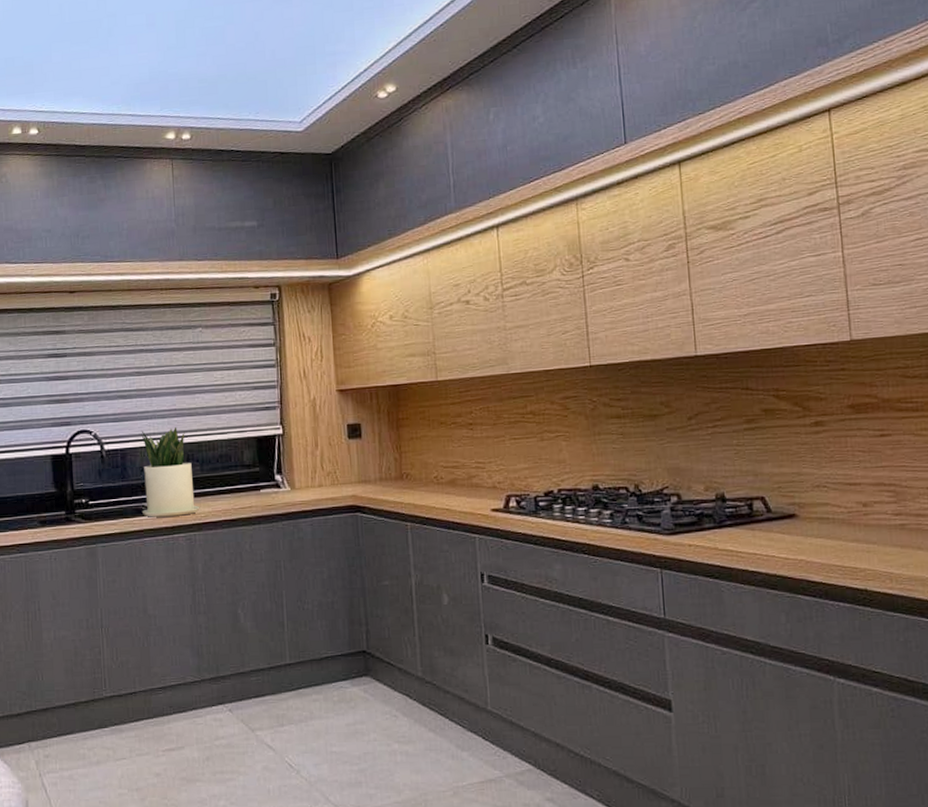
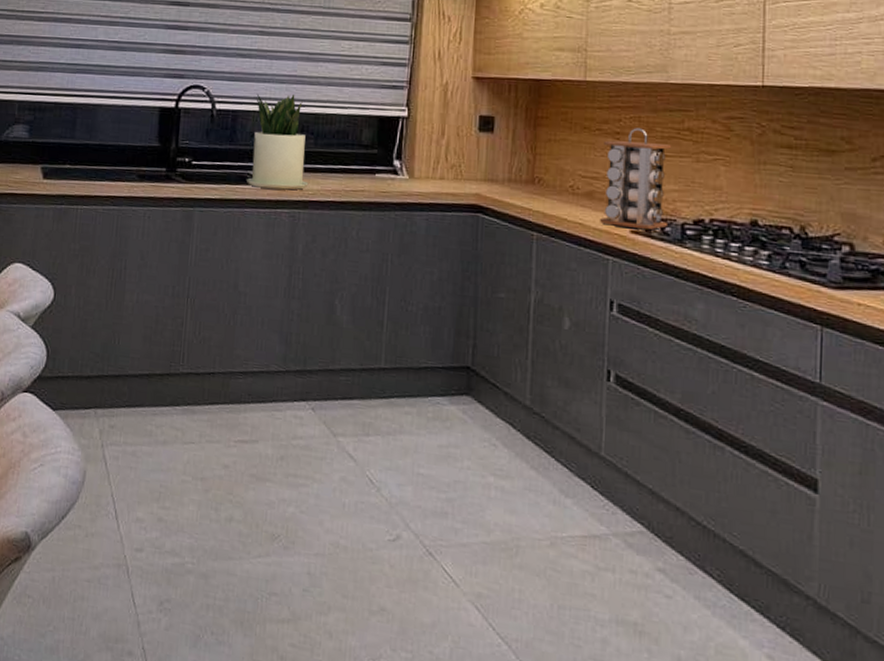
spice rack: none [460,417,523,508] -> present [600,128,672,231]

